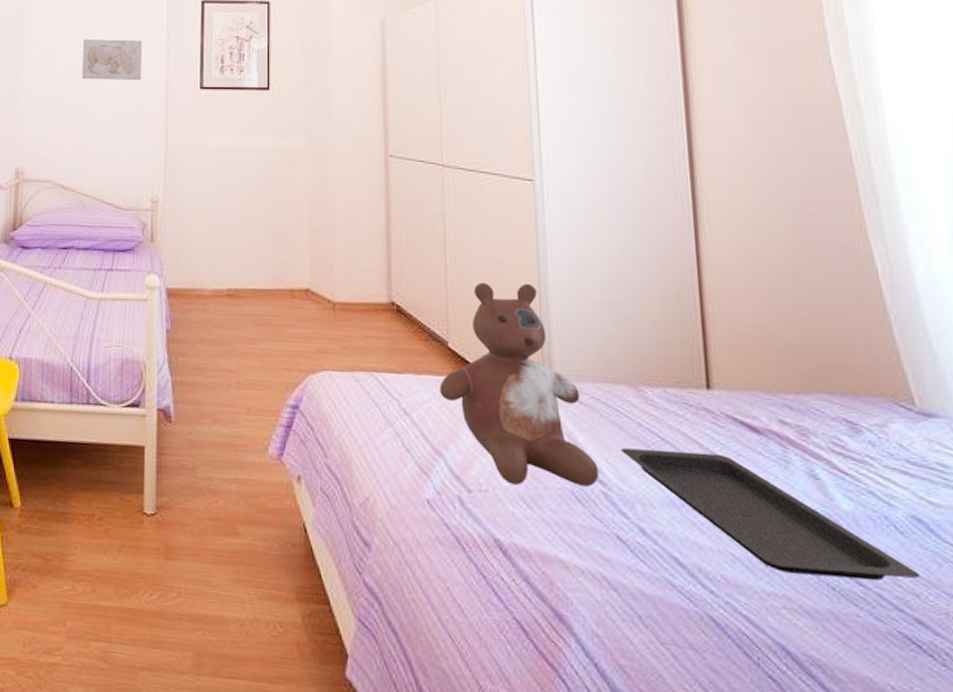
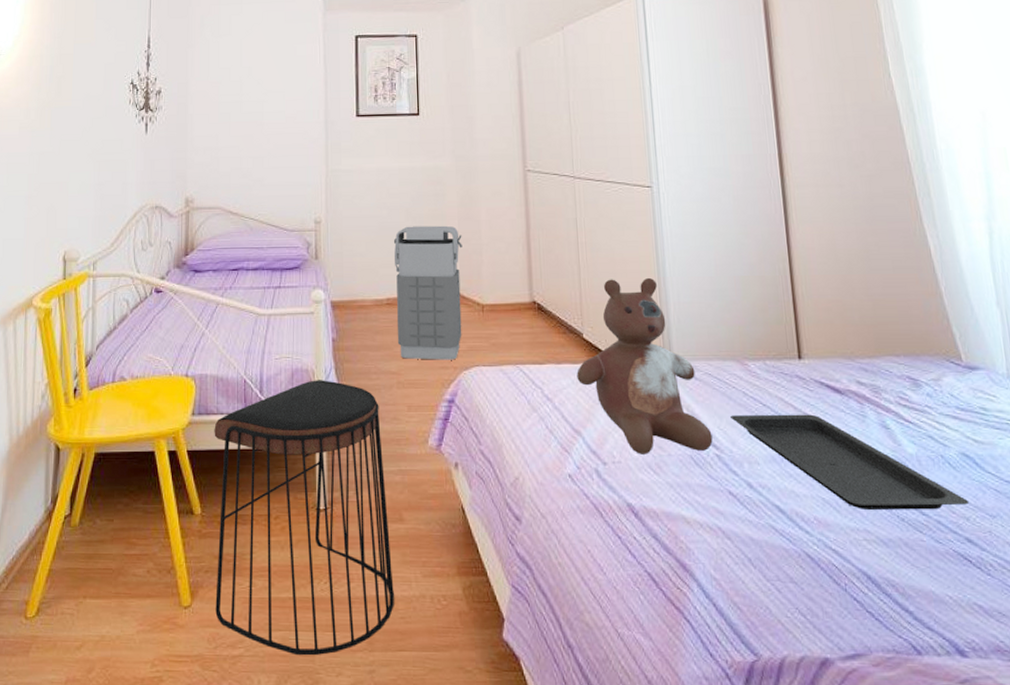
stool: none [32,372,225,674] -> present [214,380,394,656]
wall art: present [81,38,143,81] -> none [245,73,302,112]
grenade: none [236,211,313,362] -> present [393,225,462,360]

